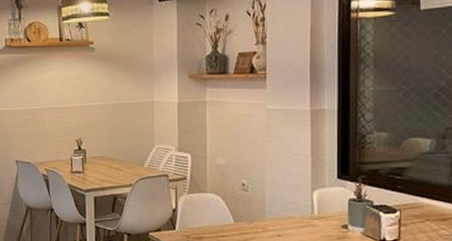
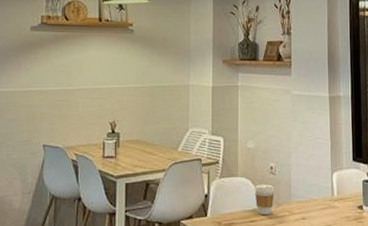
coffee cup: none [224,201,247,231] -> present [254,184,275,216]

